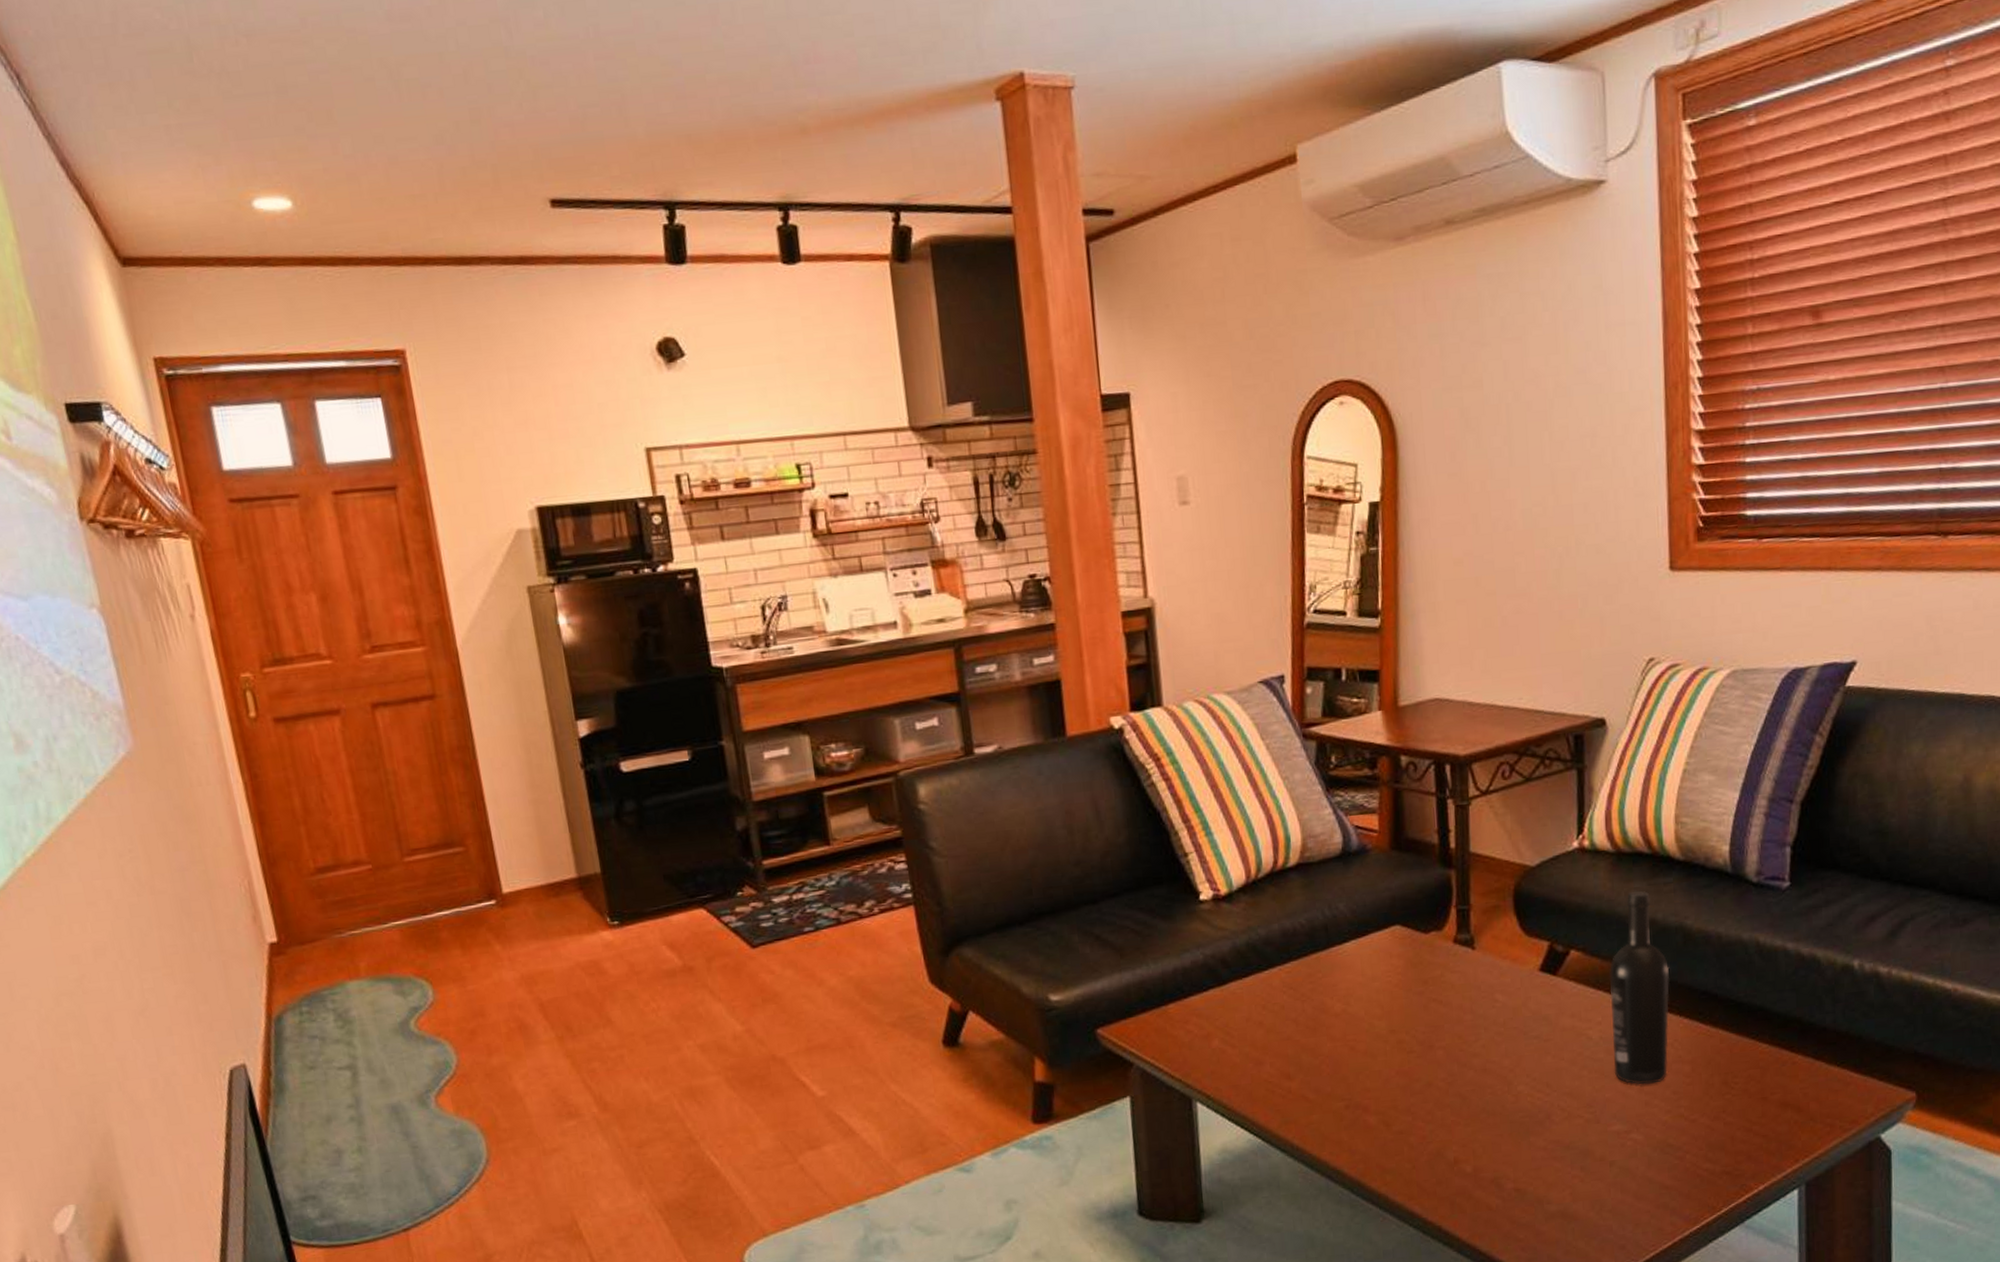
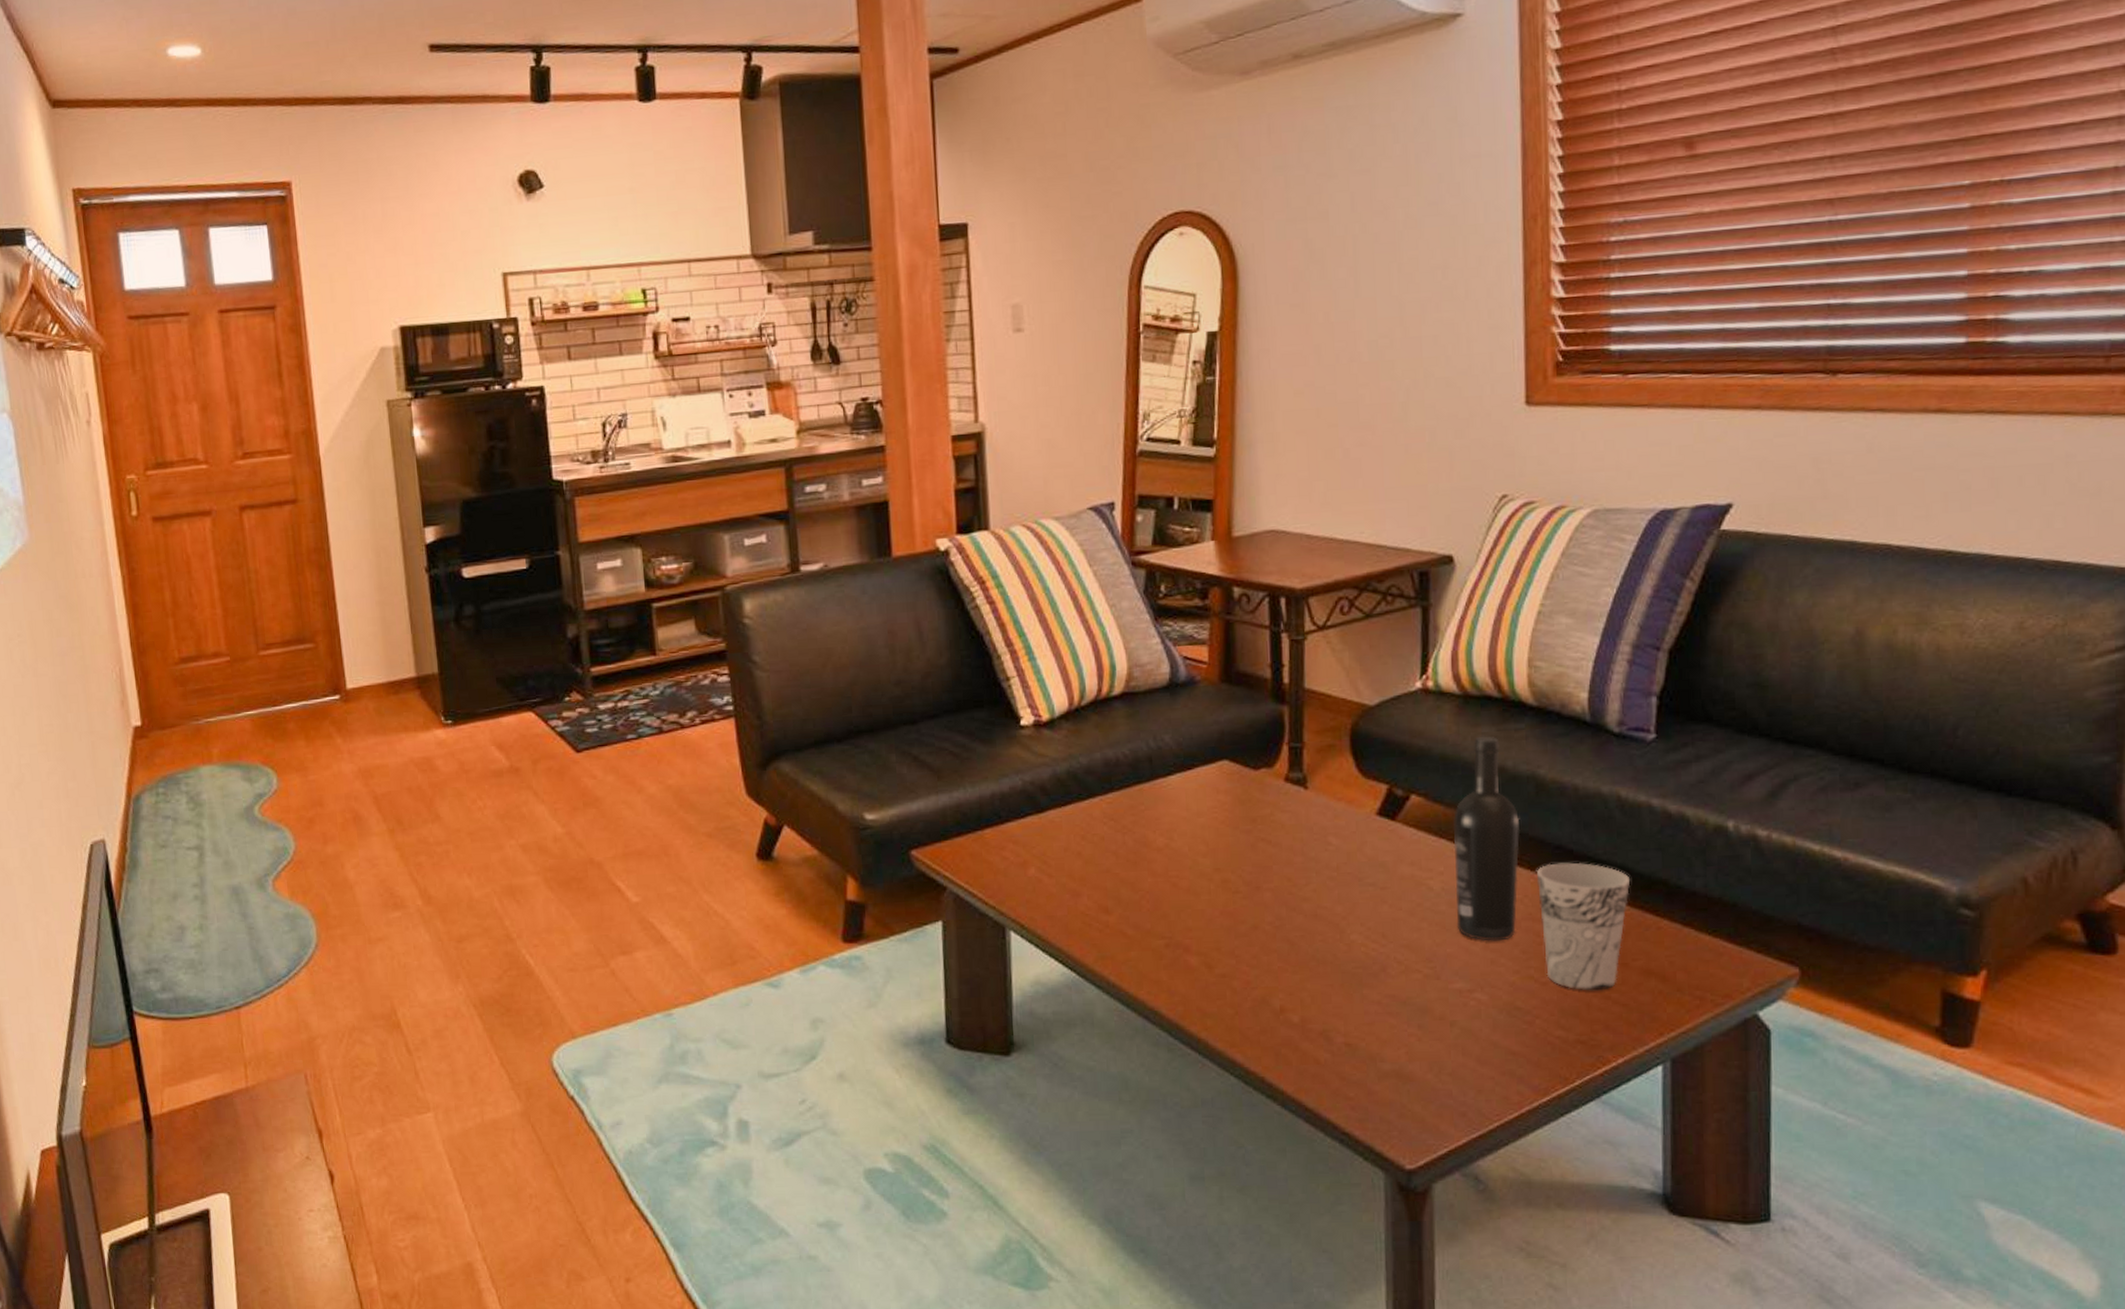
cup: none [1684,1006,1768,1125] -> present [1536,862,1629,991]

